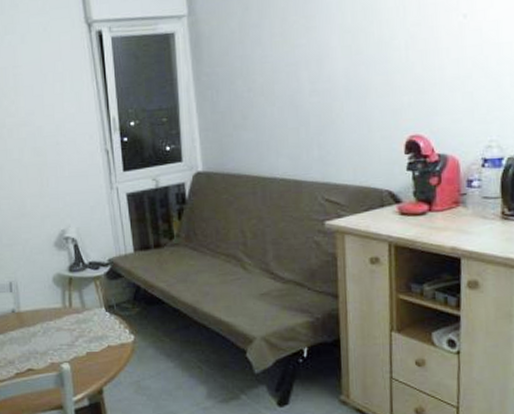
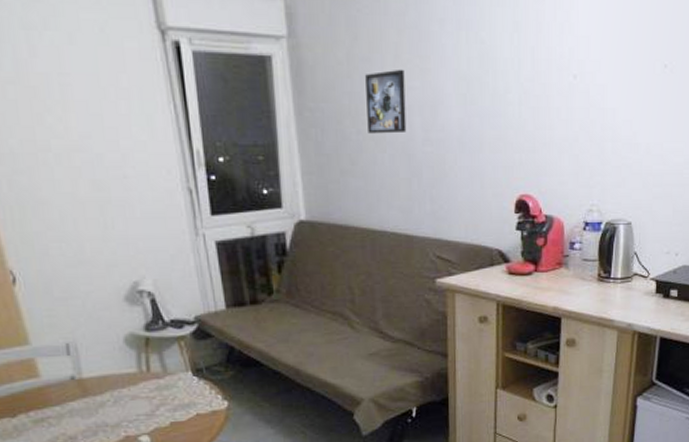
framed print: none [255,30,294,90] -> present [365,69,407,134]

